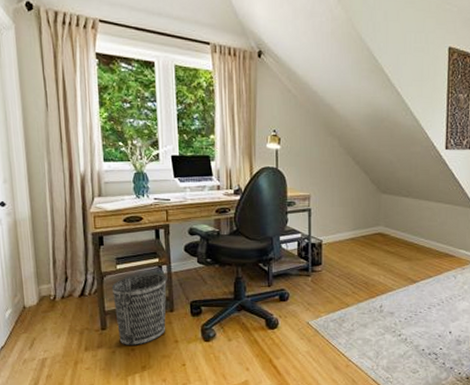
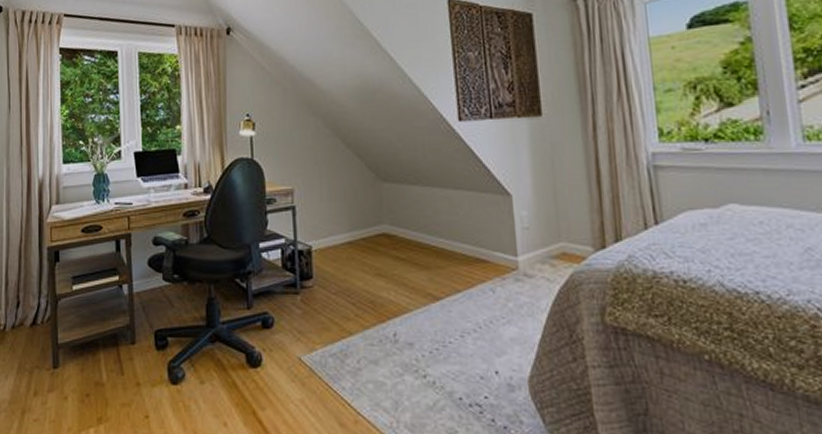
wastebasket: present [112,273,167,345] -> none [67,295,128,389]

